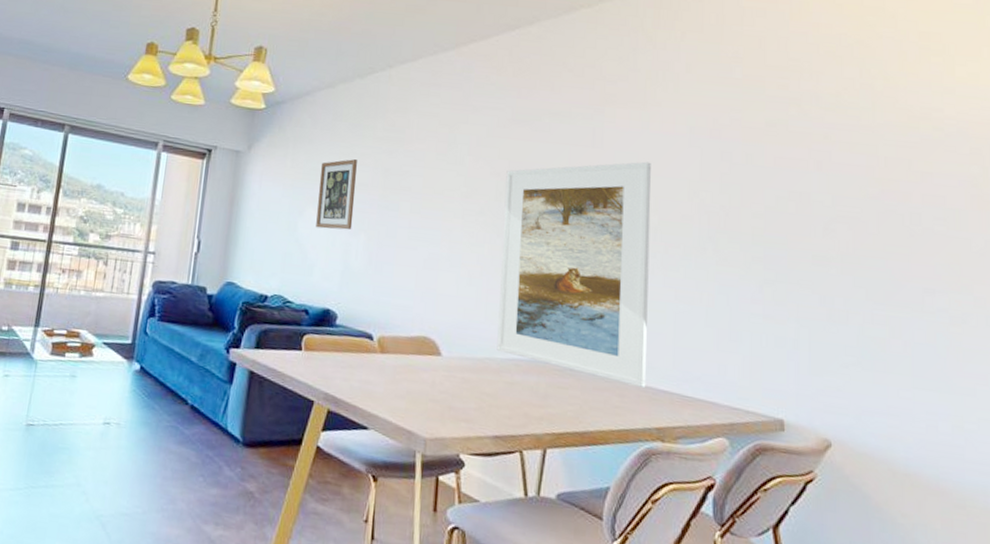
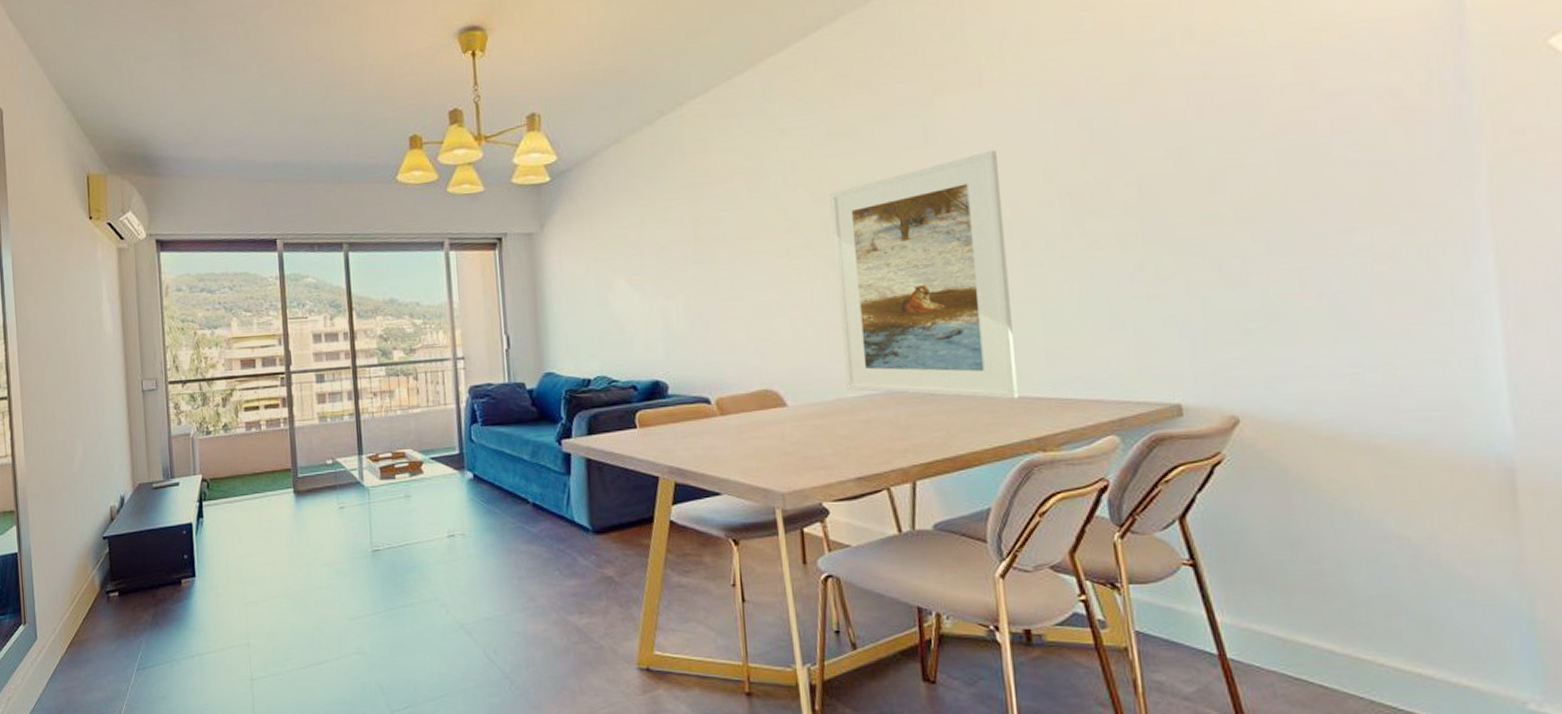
wall art: present [316,159,357,230] -> none [622,216,668,298]

